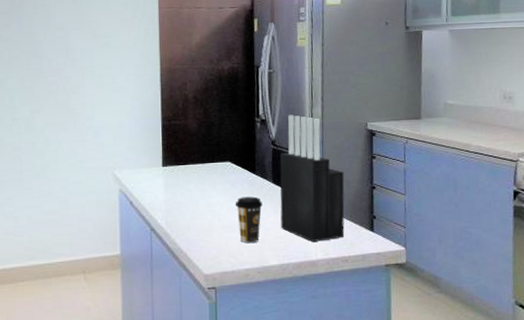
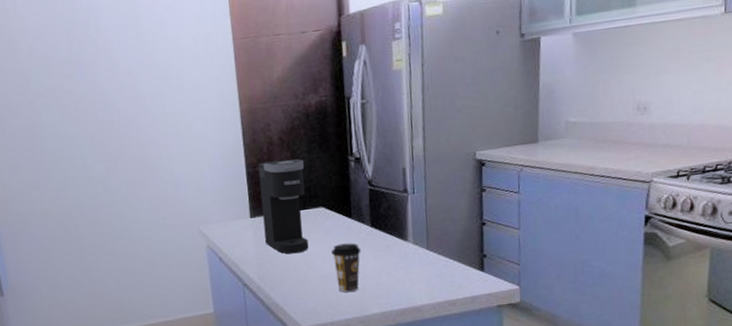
coffee maker: none [173,116,215,203] -> present [258,159,309,254]
knife block: present [280,115,345,243] -> none [378,149,452,287]

